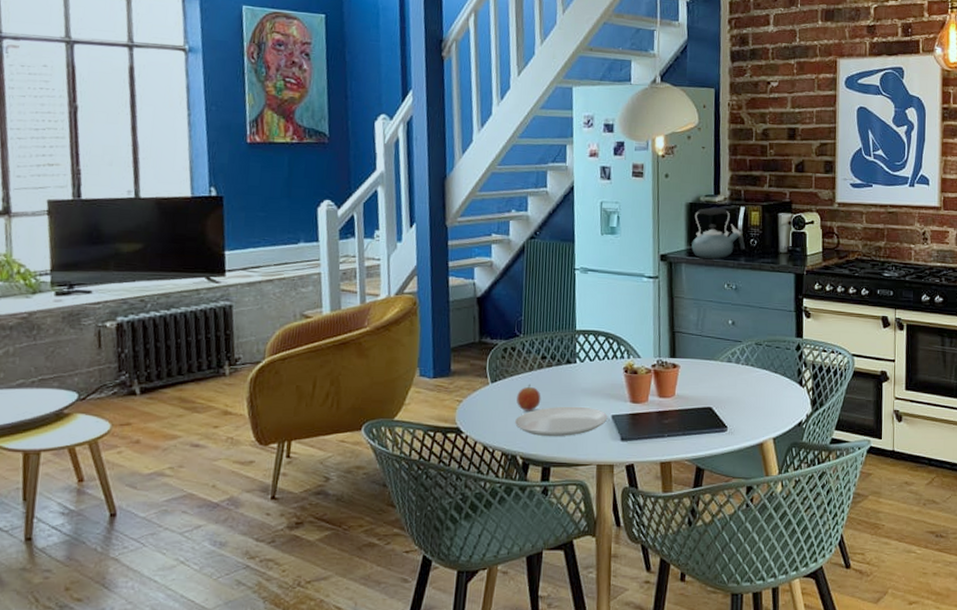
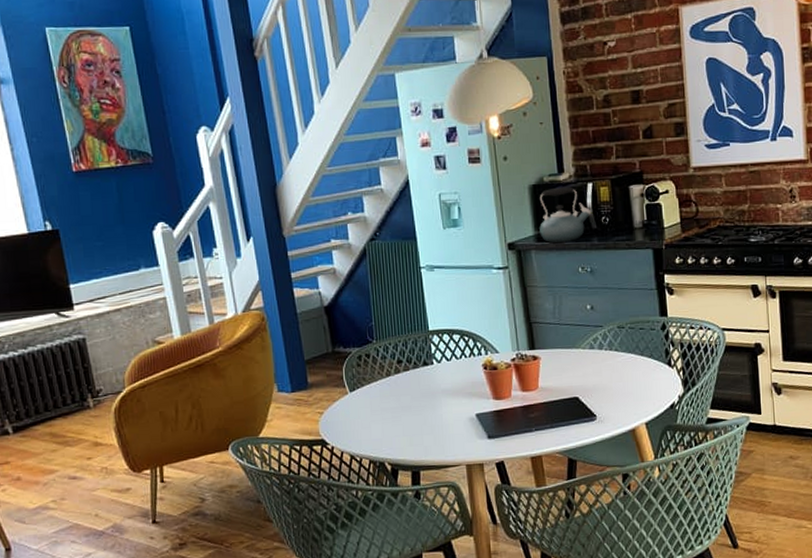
plate: present [514,406,608,437] -> none [378,407,472,441]
fruit: present [517,384,541,411] -> none [377,389,402,418]

